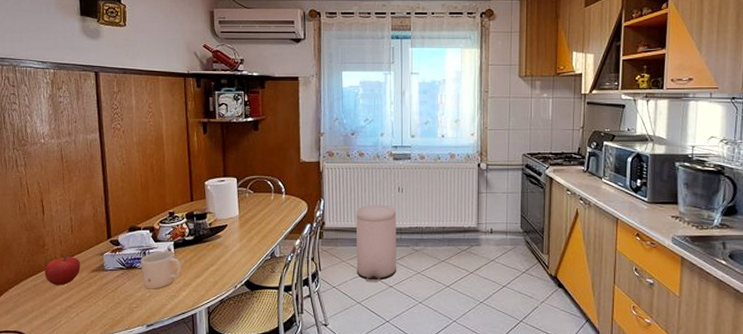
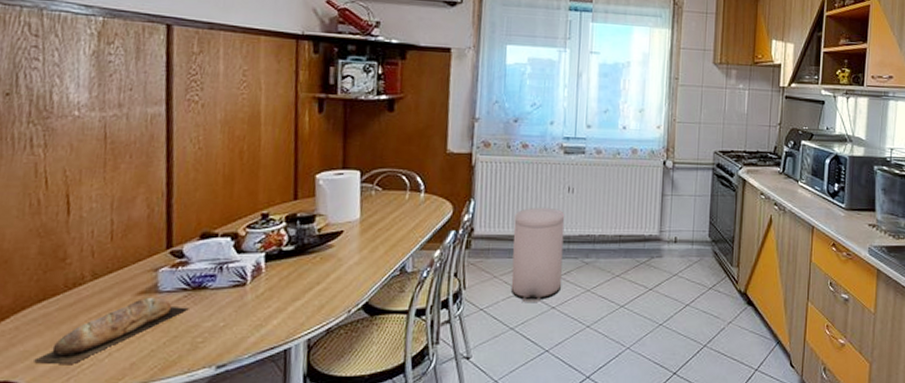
bread loaf: none [30,274,125,320] -> present [32,297,188,364]
fruit: present [44,256,81,285] -> none [61,273,122,314]
mug: present [140,250,181,289] -> none [213,264,274,317]

